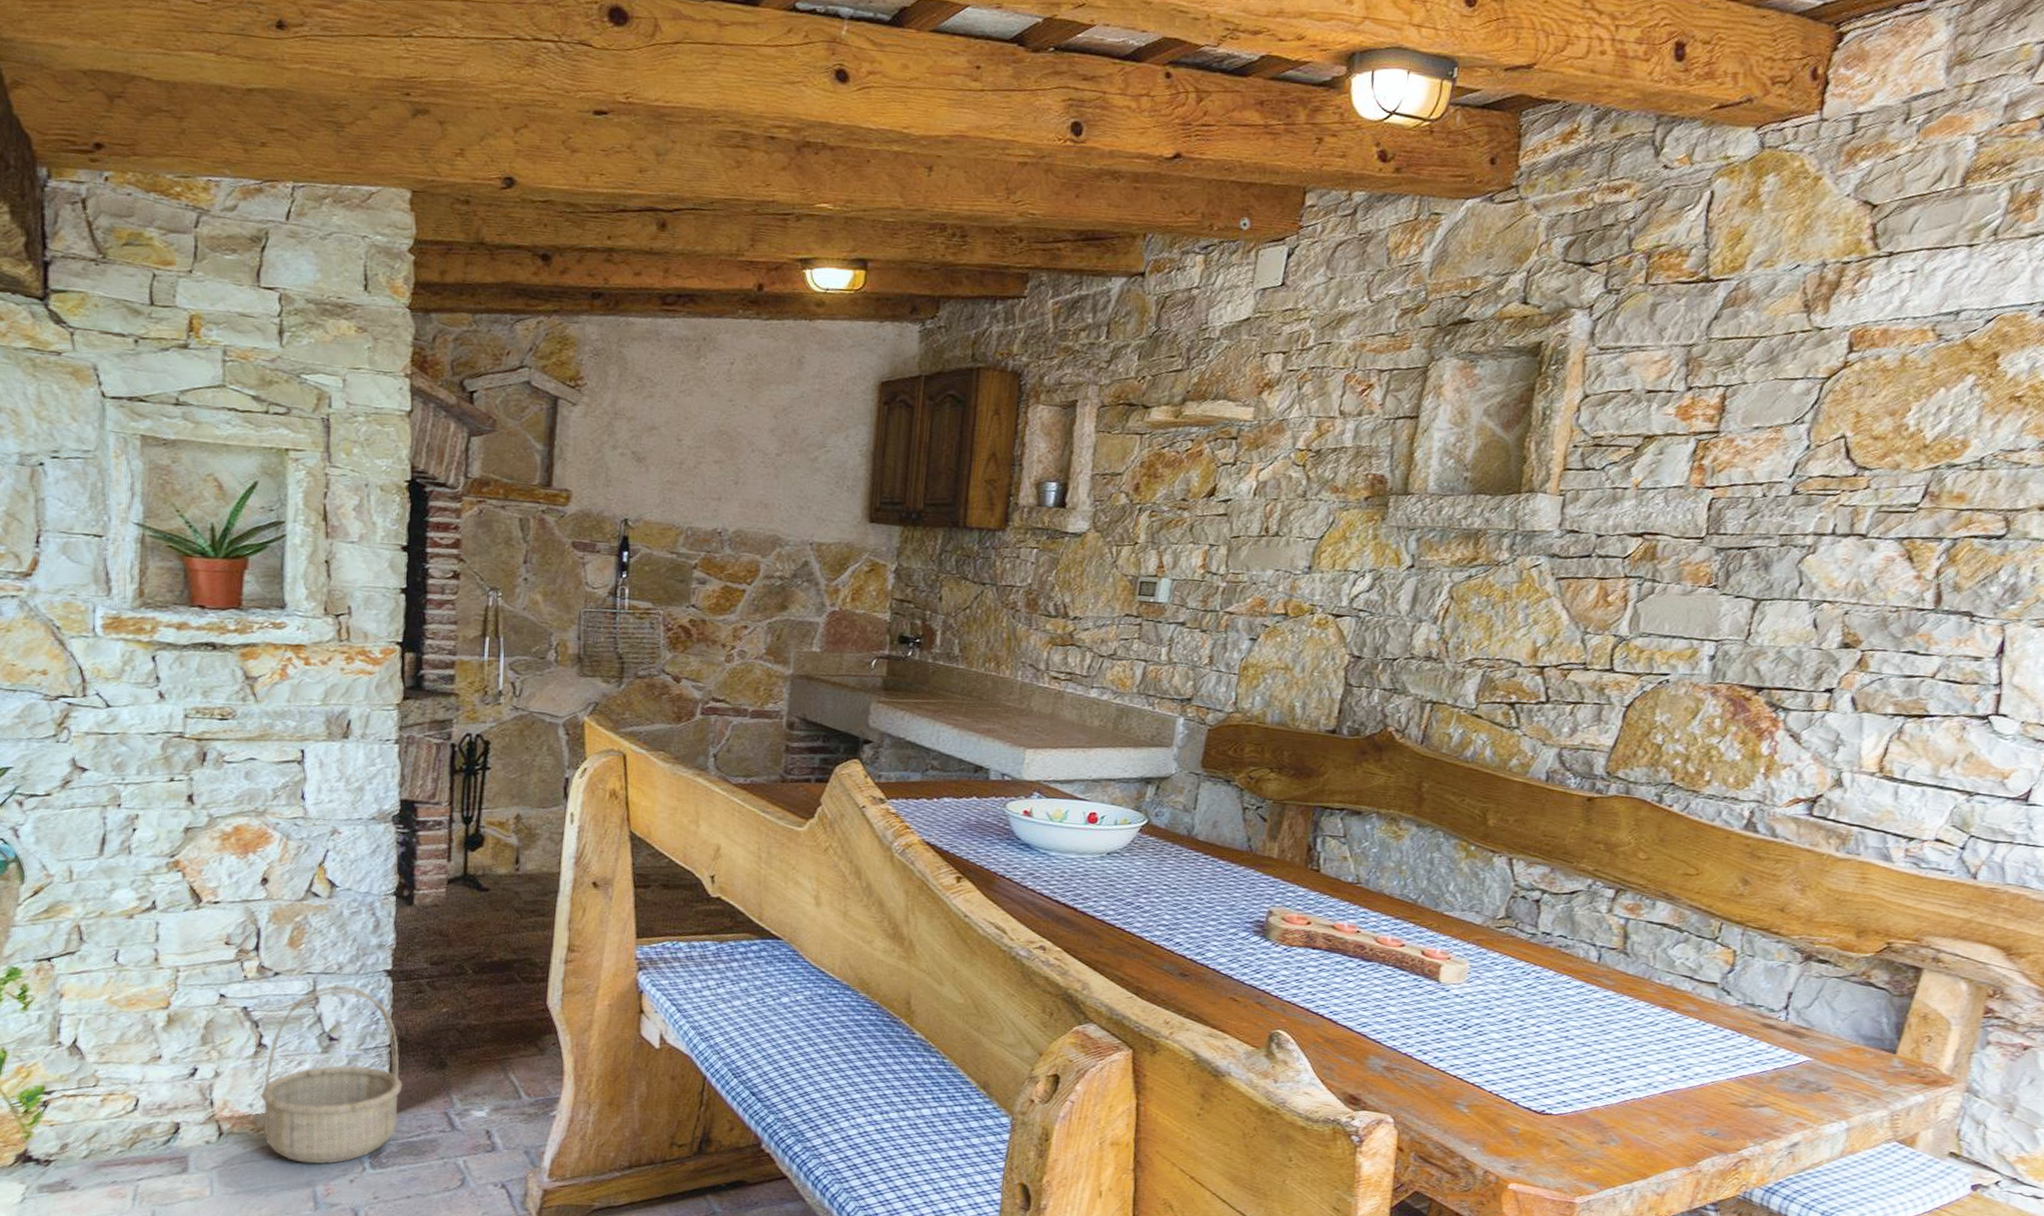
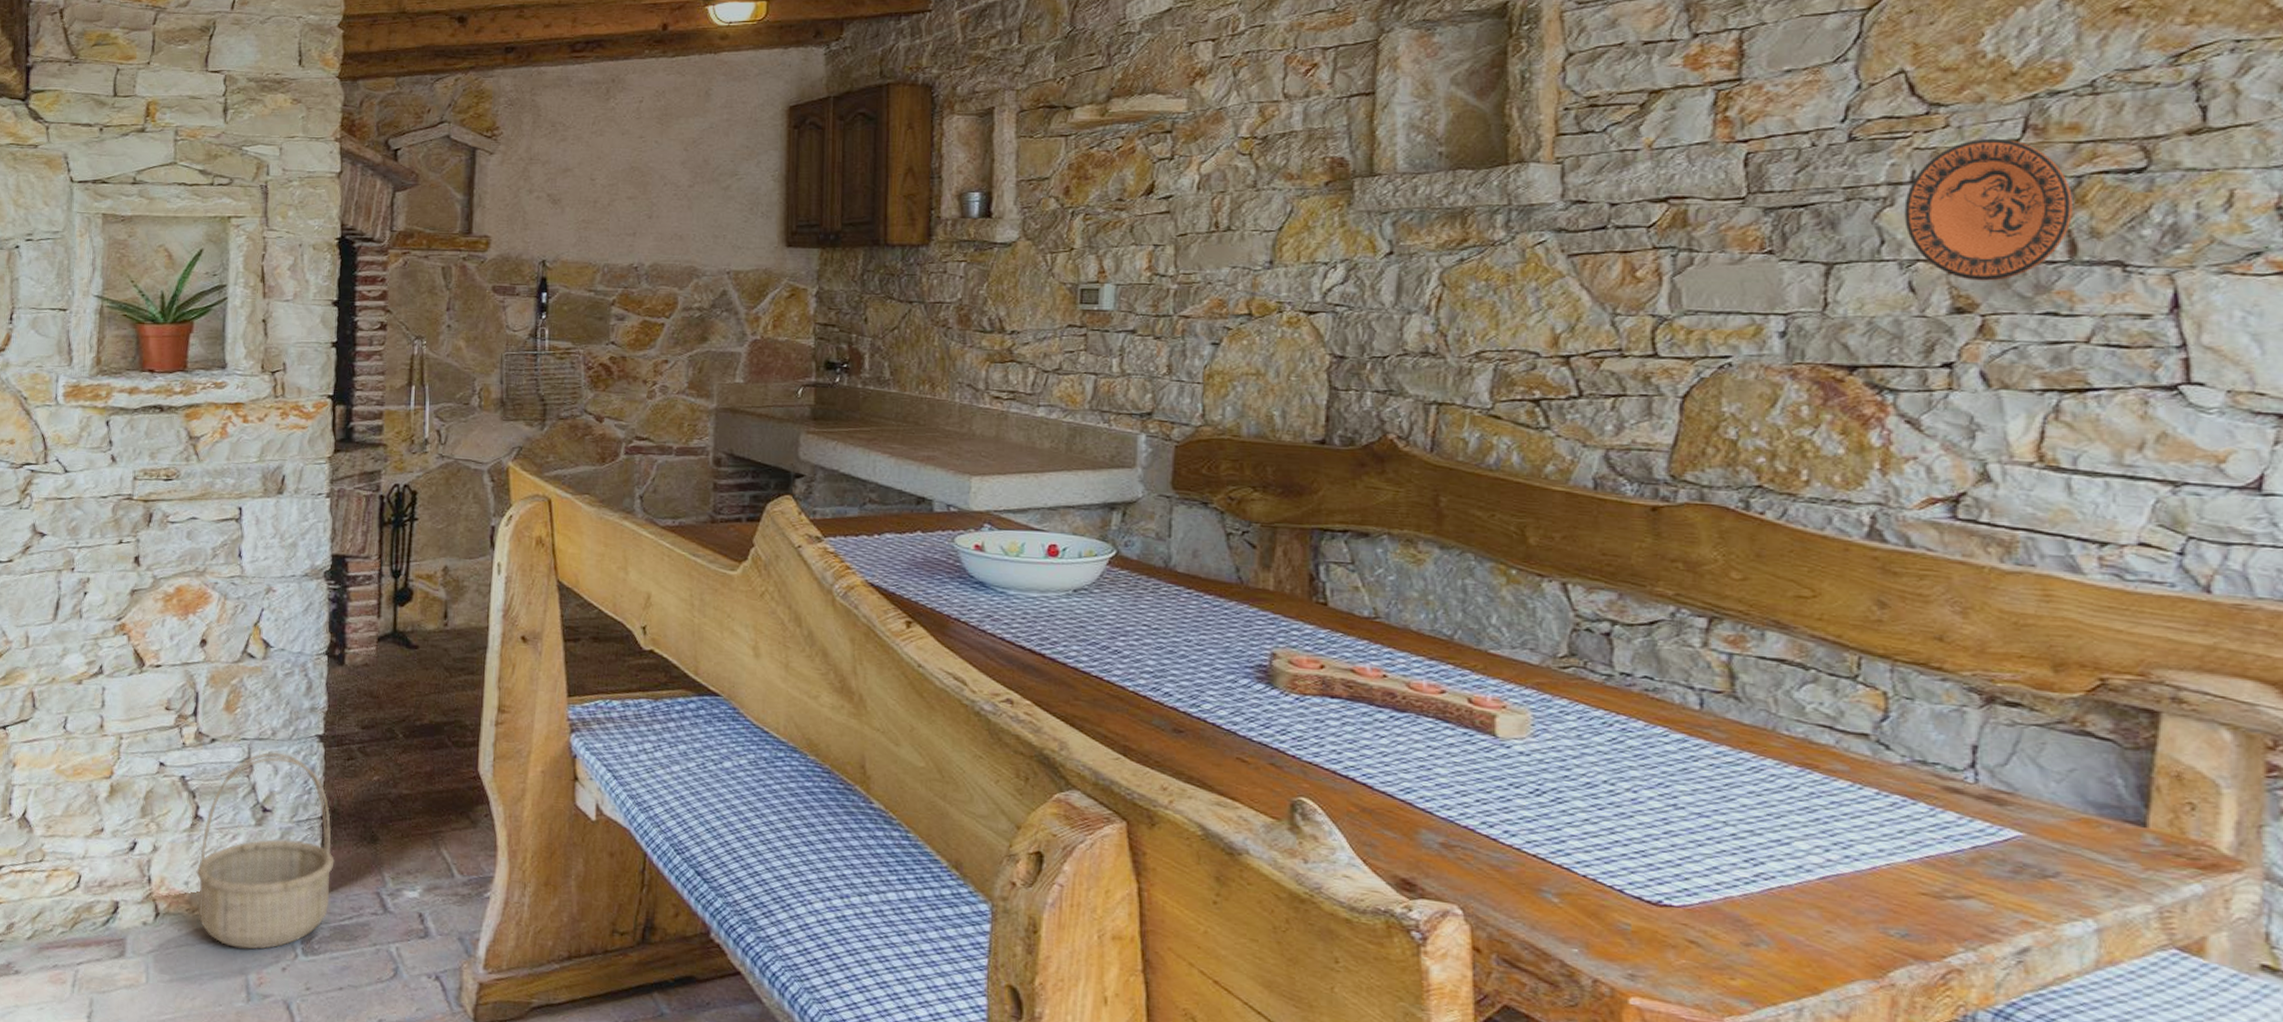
decorative plate: none [1820,500,1948,623] -> present [1904,138,2072,281]

